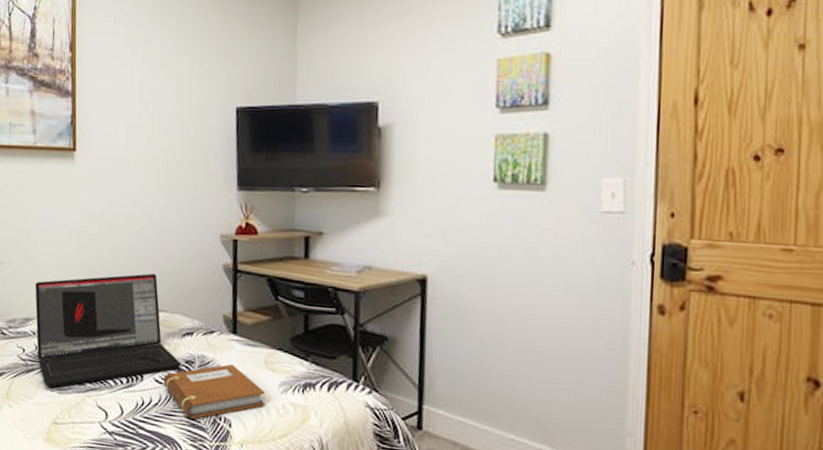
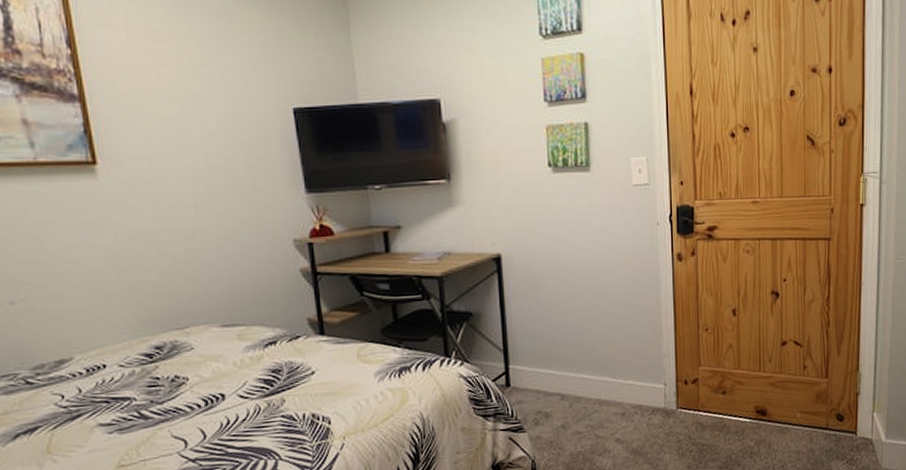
laptop: present [35,273,182,389] -> none [66,289,268,431]
notebook: present [163,364,265,419] -> none [248,364,362,426]

